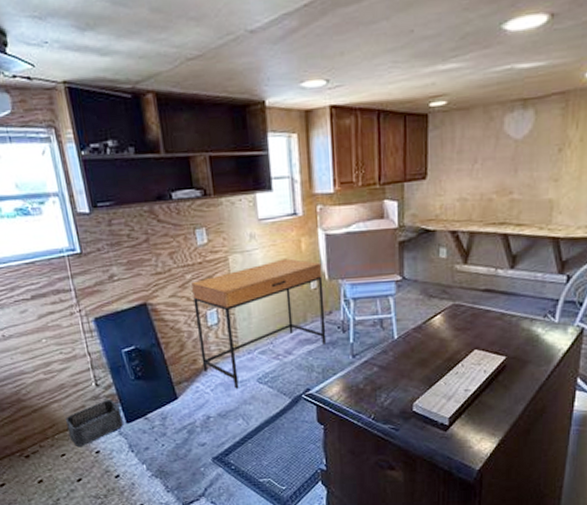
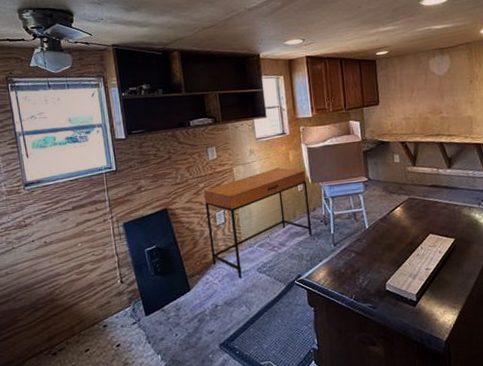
storage bin: present [66,399,123,446] -> none [92,294,142,341]

